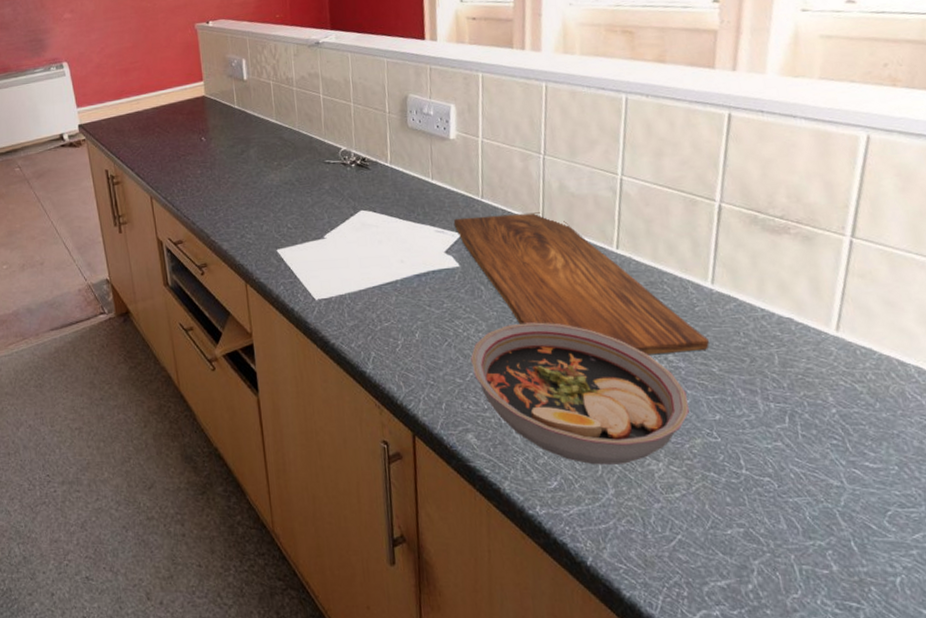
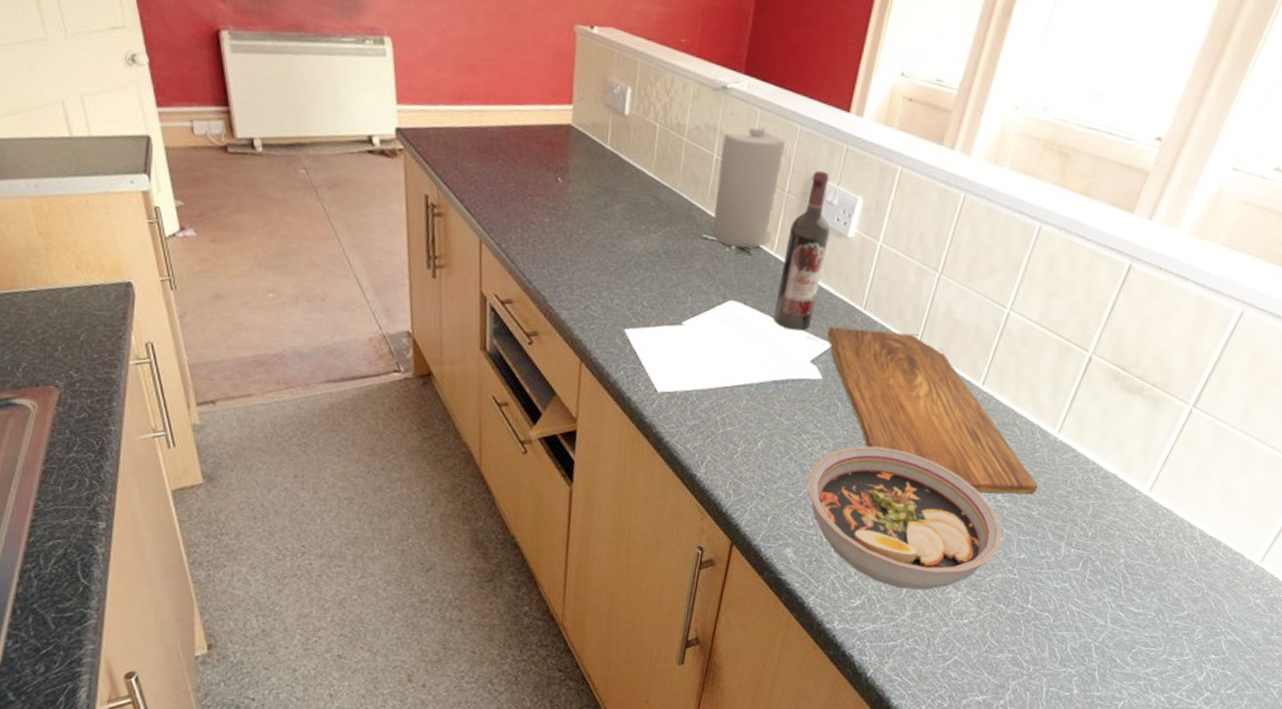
paper towel holder: none [325,66,384,166] -> present [712,127,788,249]
wine bottle: none [397,90,437,227] -> present [773,171,830,331]

